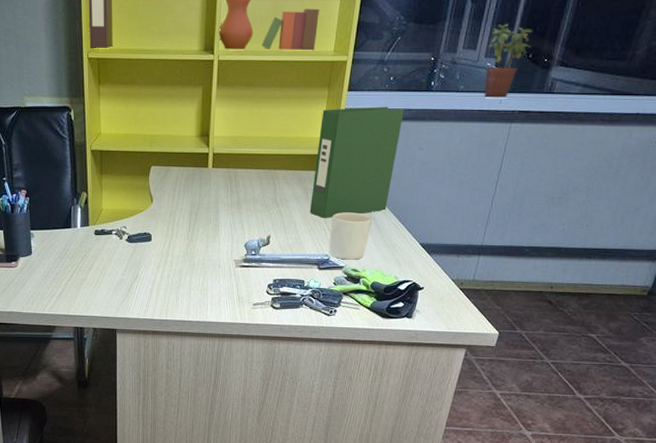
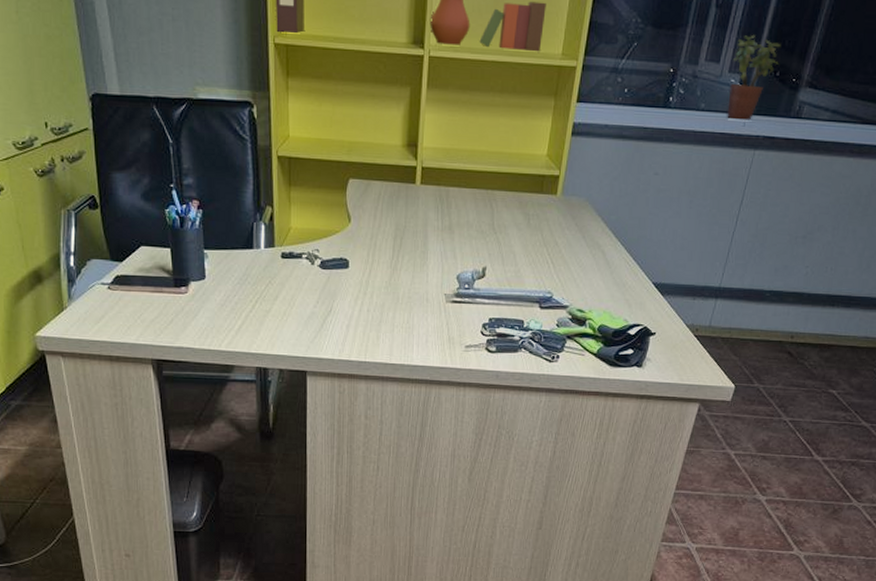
binder: present [309,106,405,218] -> none [531,122,640,249]
mug: present [329,212,373,260] -> none [552,243,601,299]

